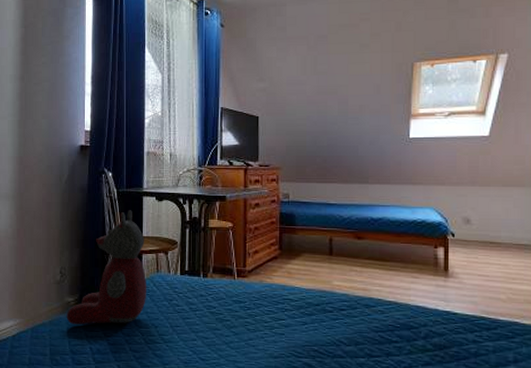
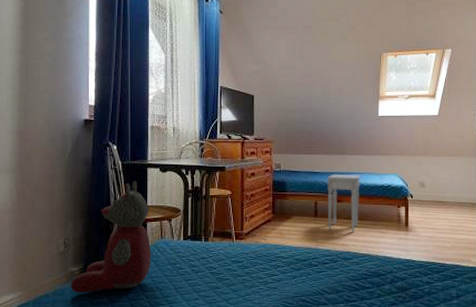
nightstand: none [344,206,387,275] -> present [327,174,361,232]

